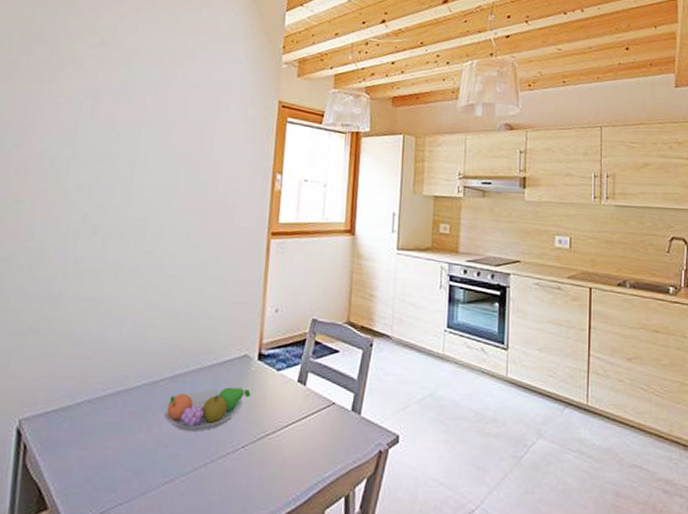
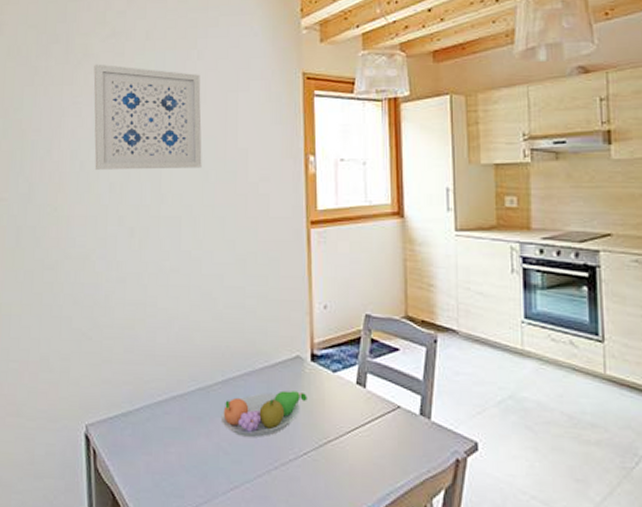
wall art: none [65,68,183,176] -> present [93,64,202,170]

